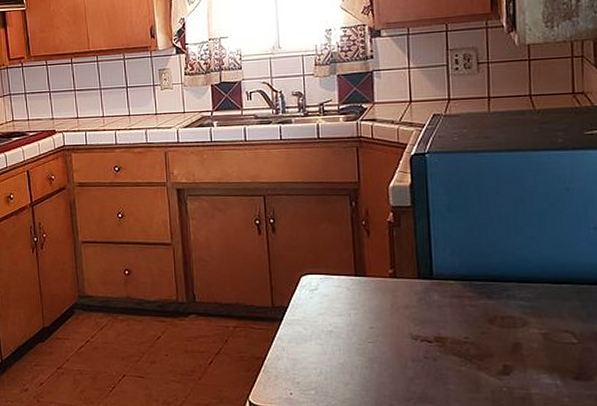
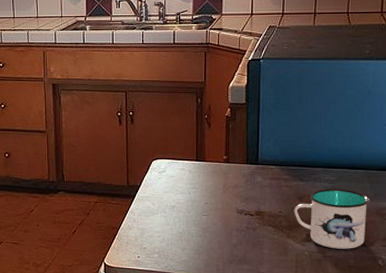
mug: none [483,308,581,385] -> present [294,189,369,249]

